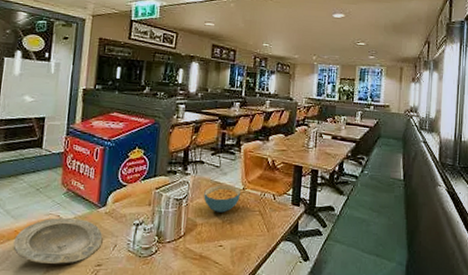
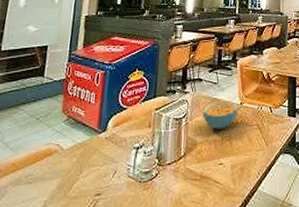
plate: present [13,218,103,264] -> none [10,146,103,197]

